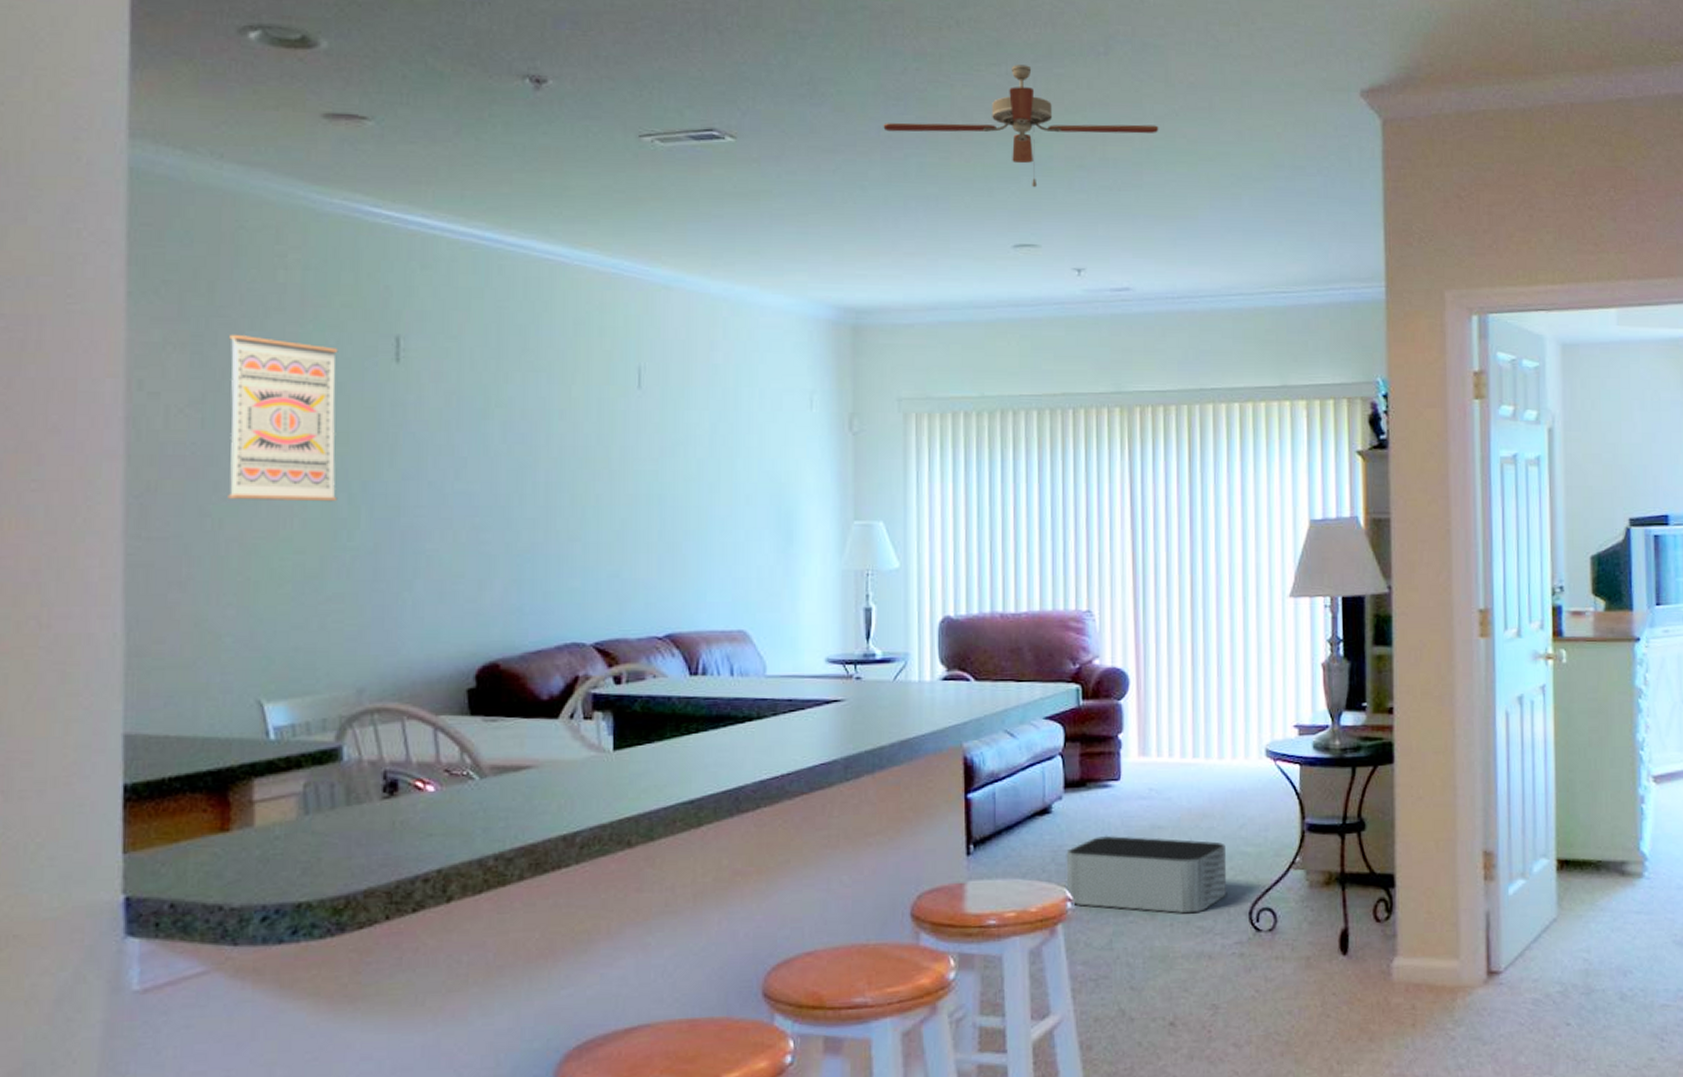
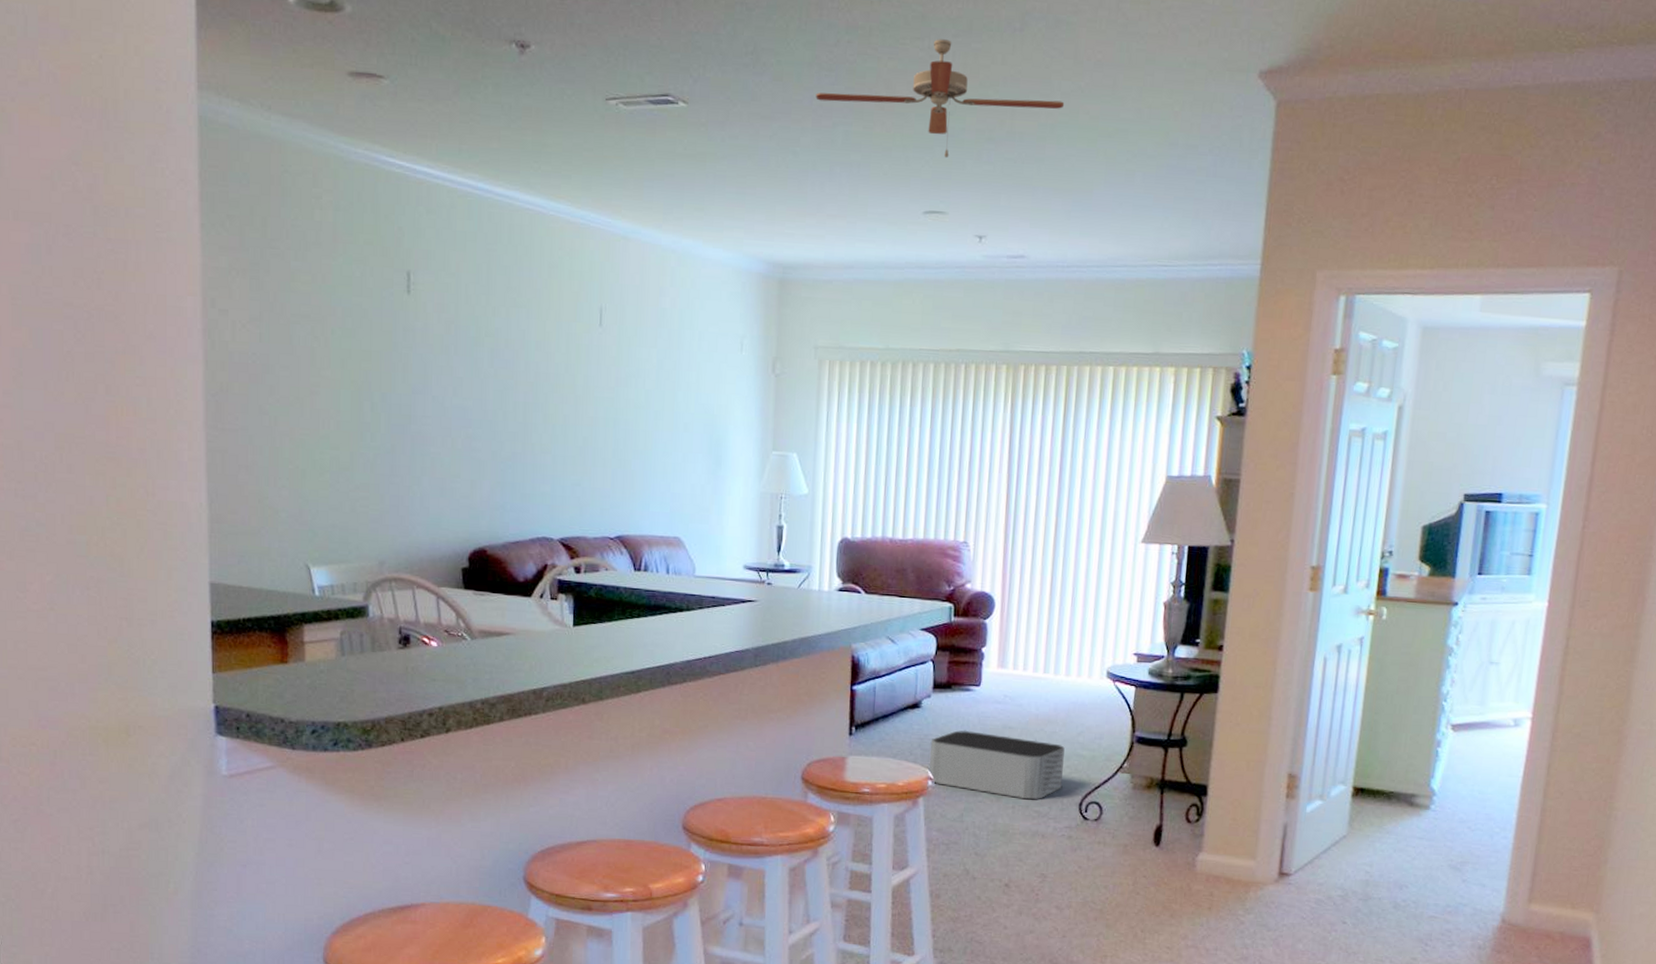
wall art: present [228,334,339,502] -> none [279,263,363,409]

